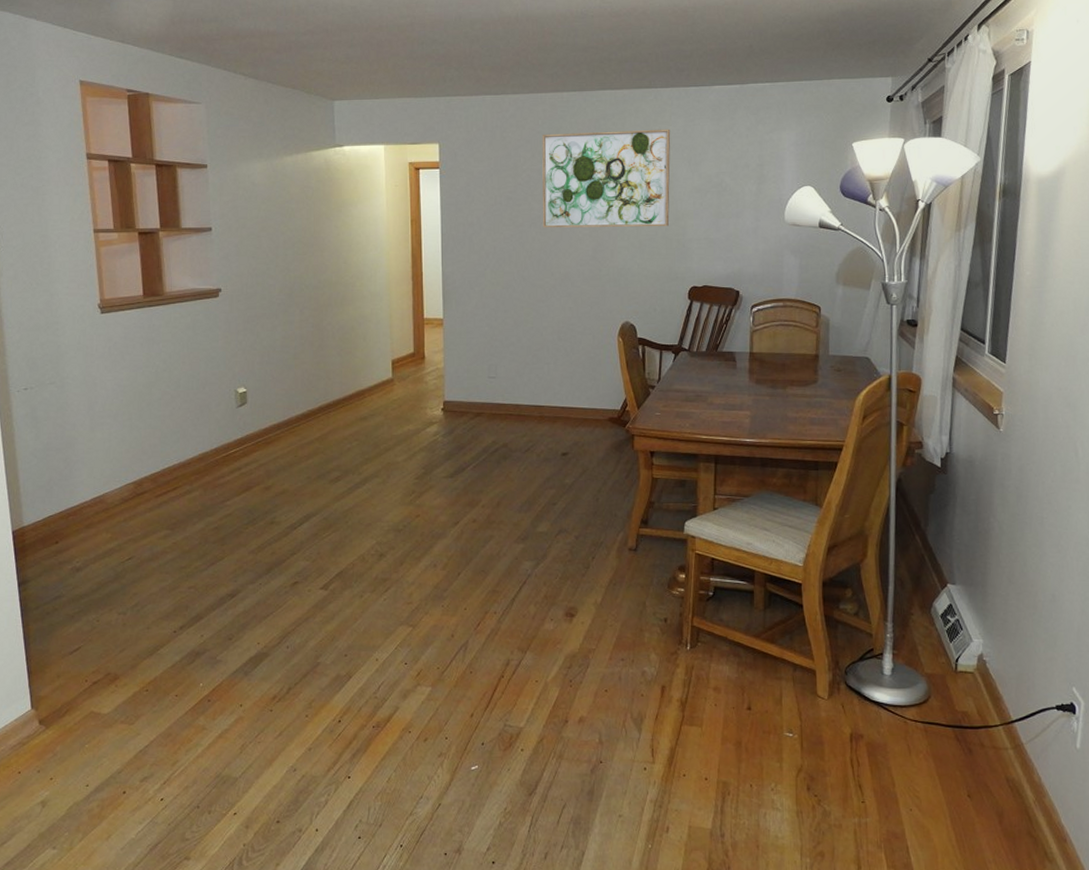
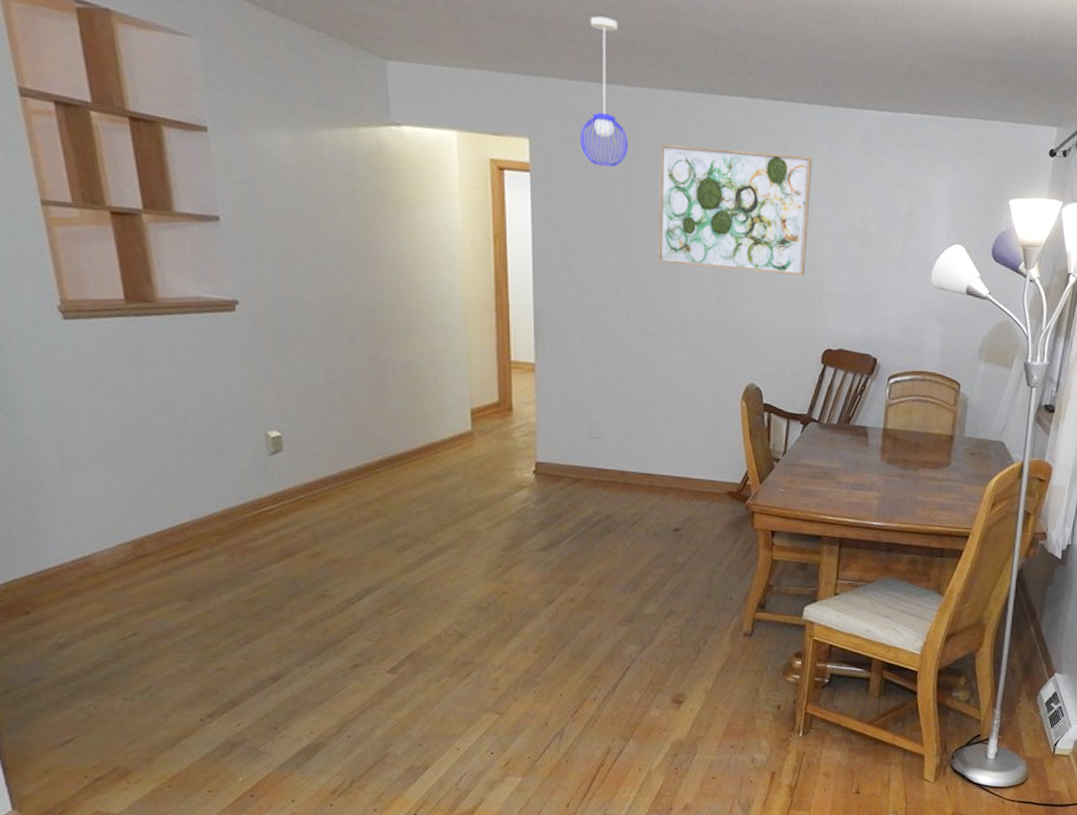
pendant light: none [478,46,517,157] -> present [580,16,629,167]

